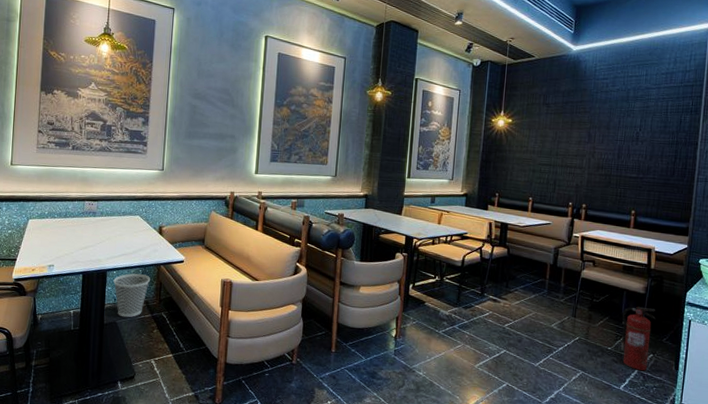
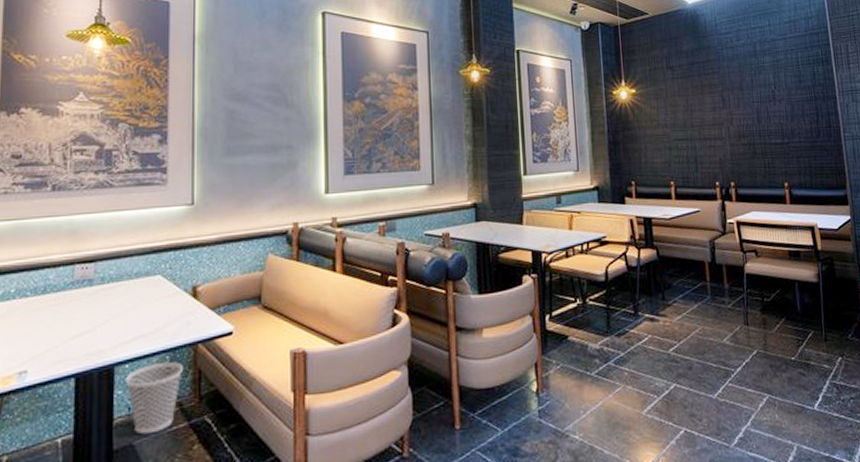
fire extinguisher: present [621,306,656,371] -> none [798,299,839,381]

